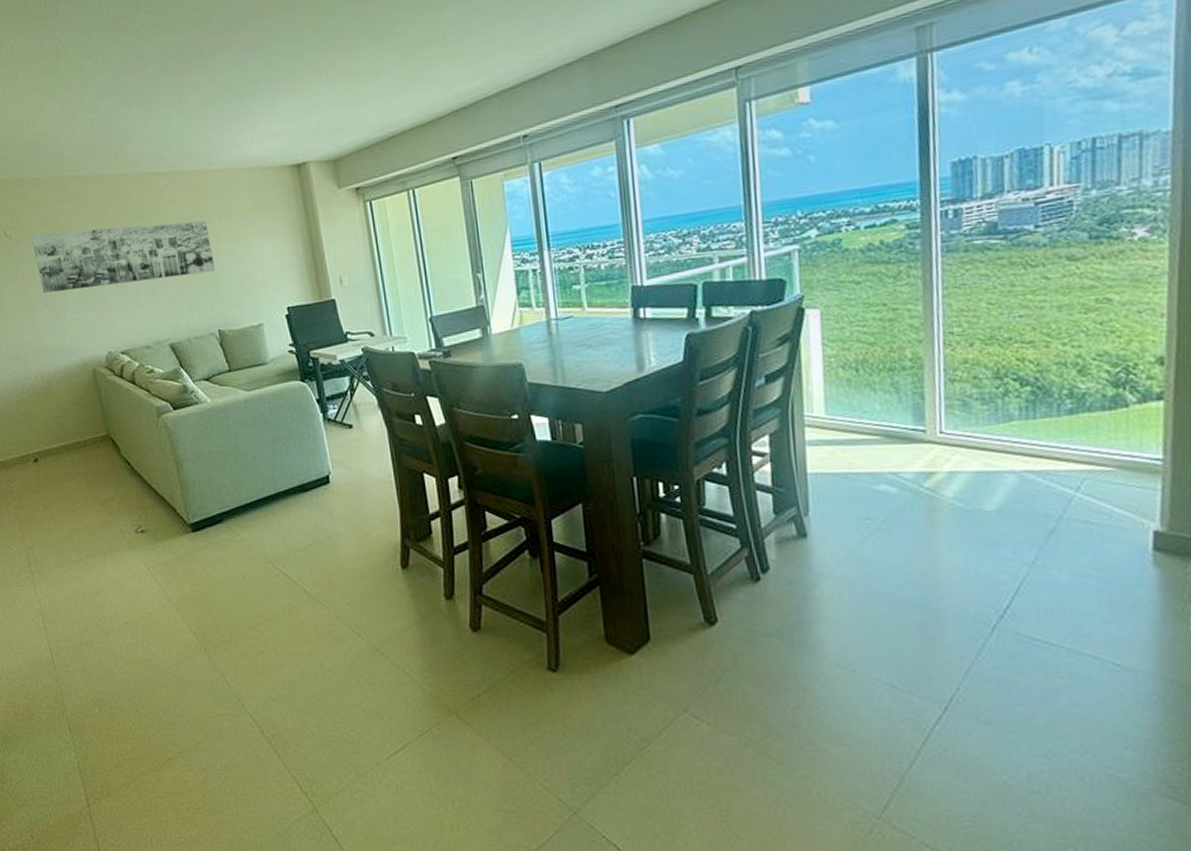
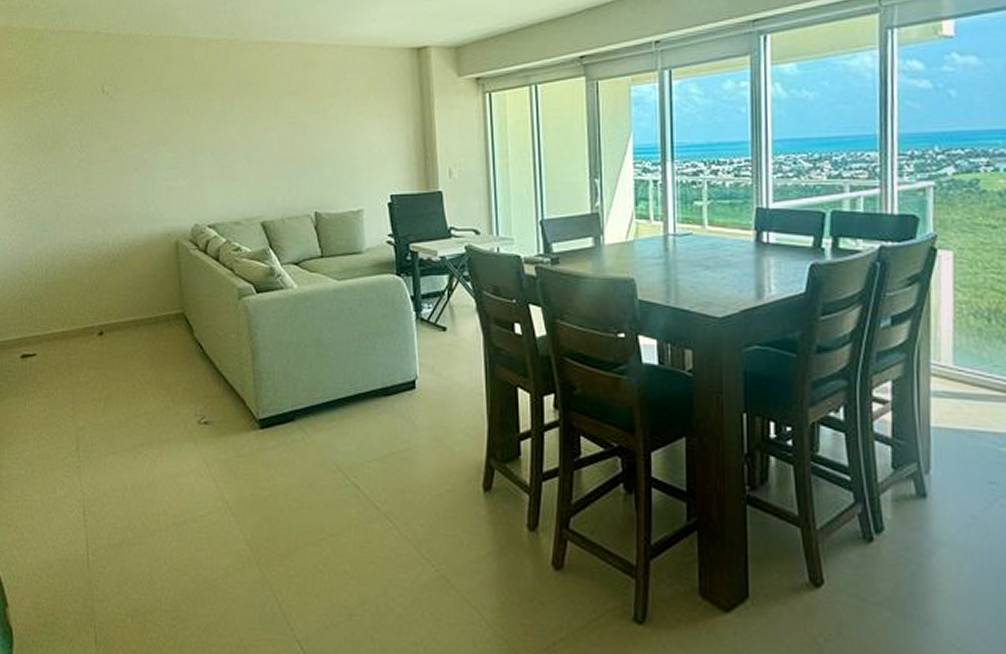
wall art: present [31,220,215,294] -> none [129,92,319,156]

